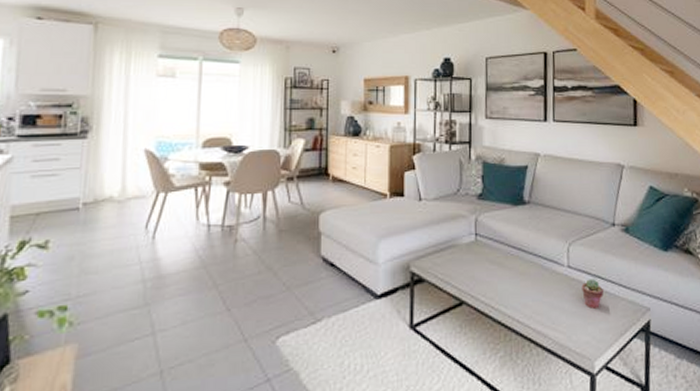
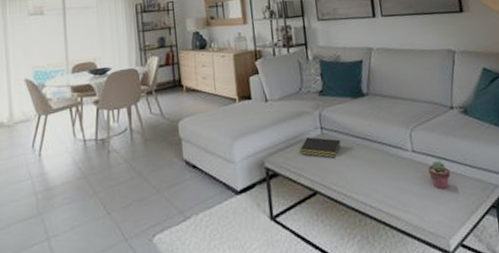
notepad: none [449,243,495,267] -> present [299,137,341,158]

